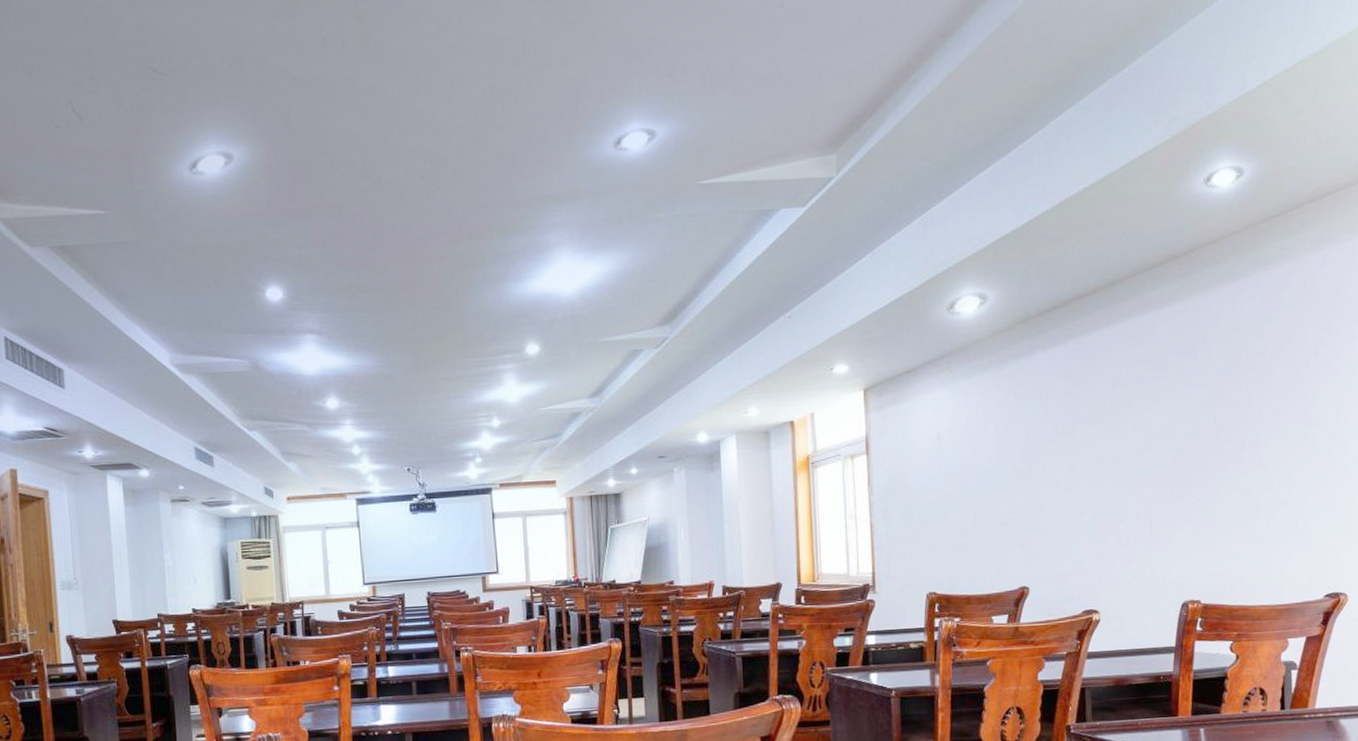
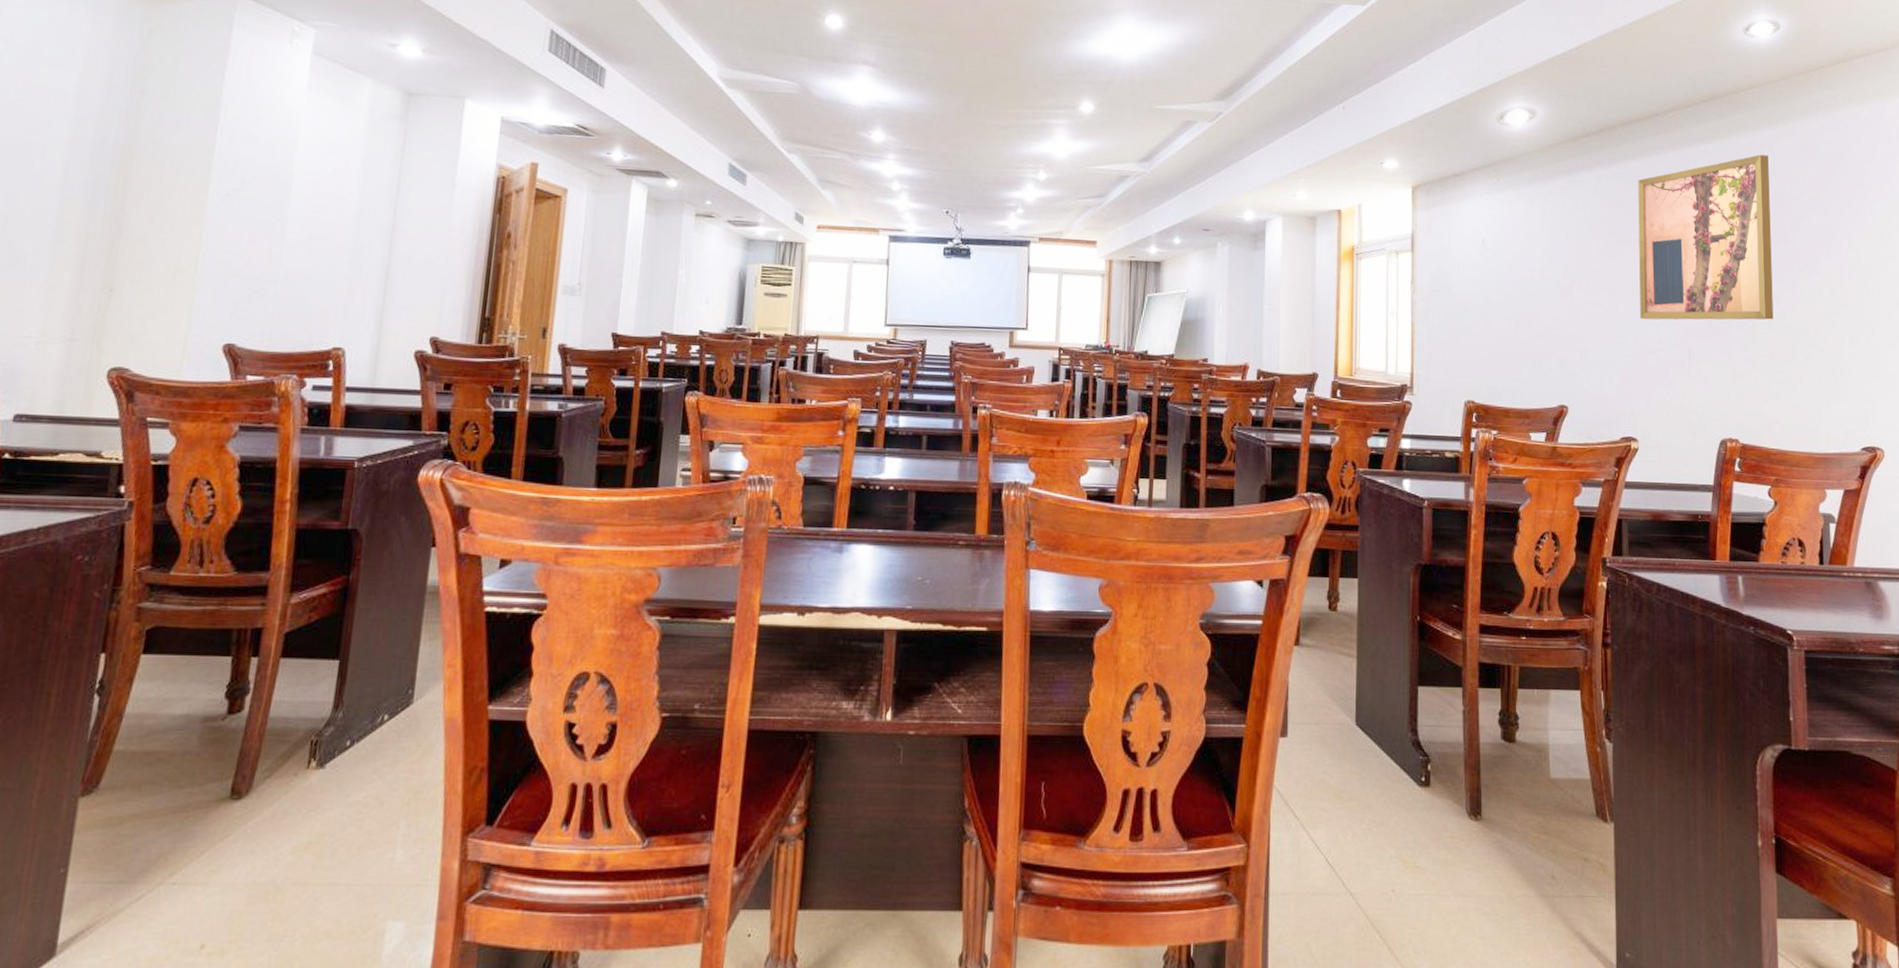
wall art: none [1094,311,1236,495] -> present [1638,154,1774,320]

